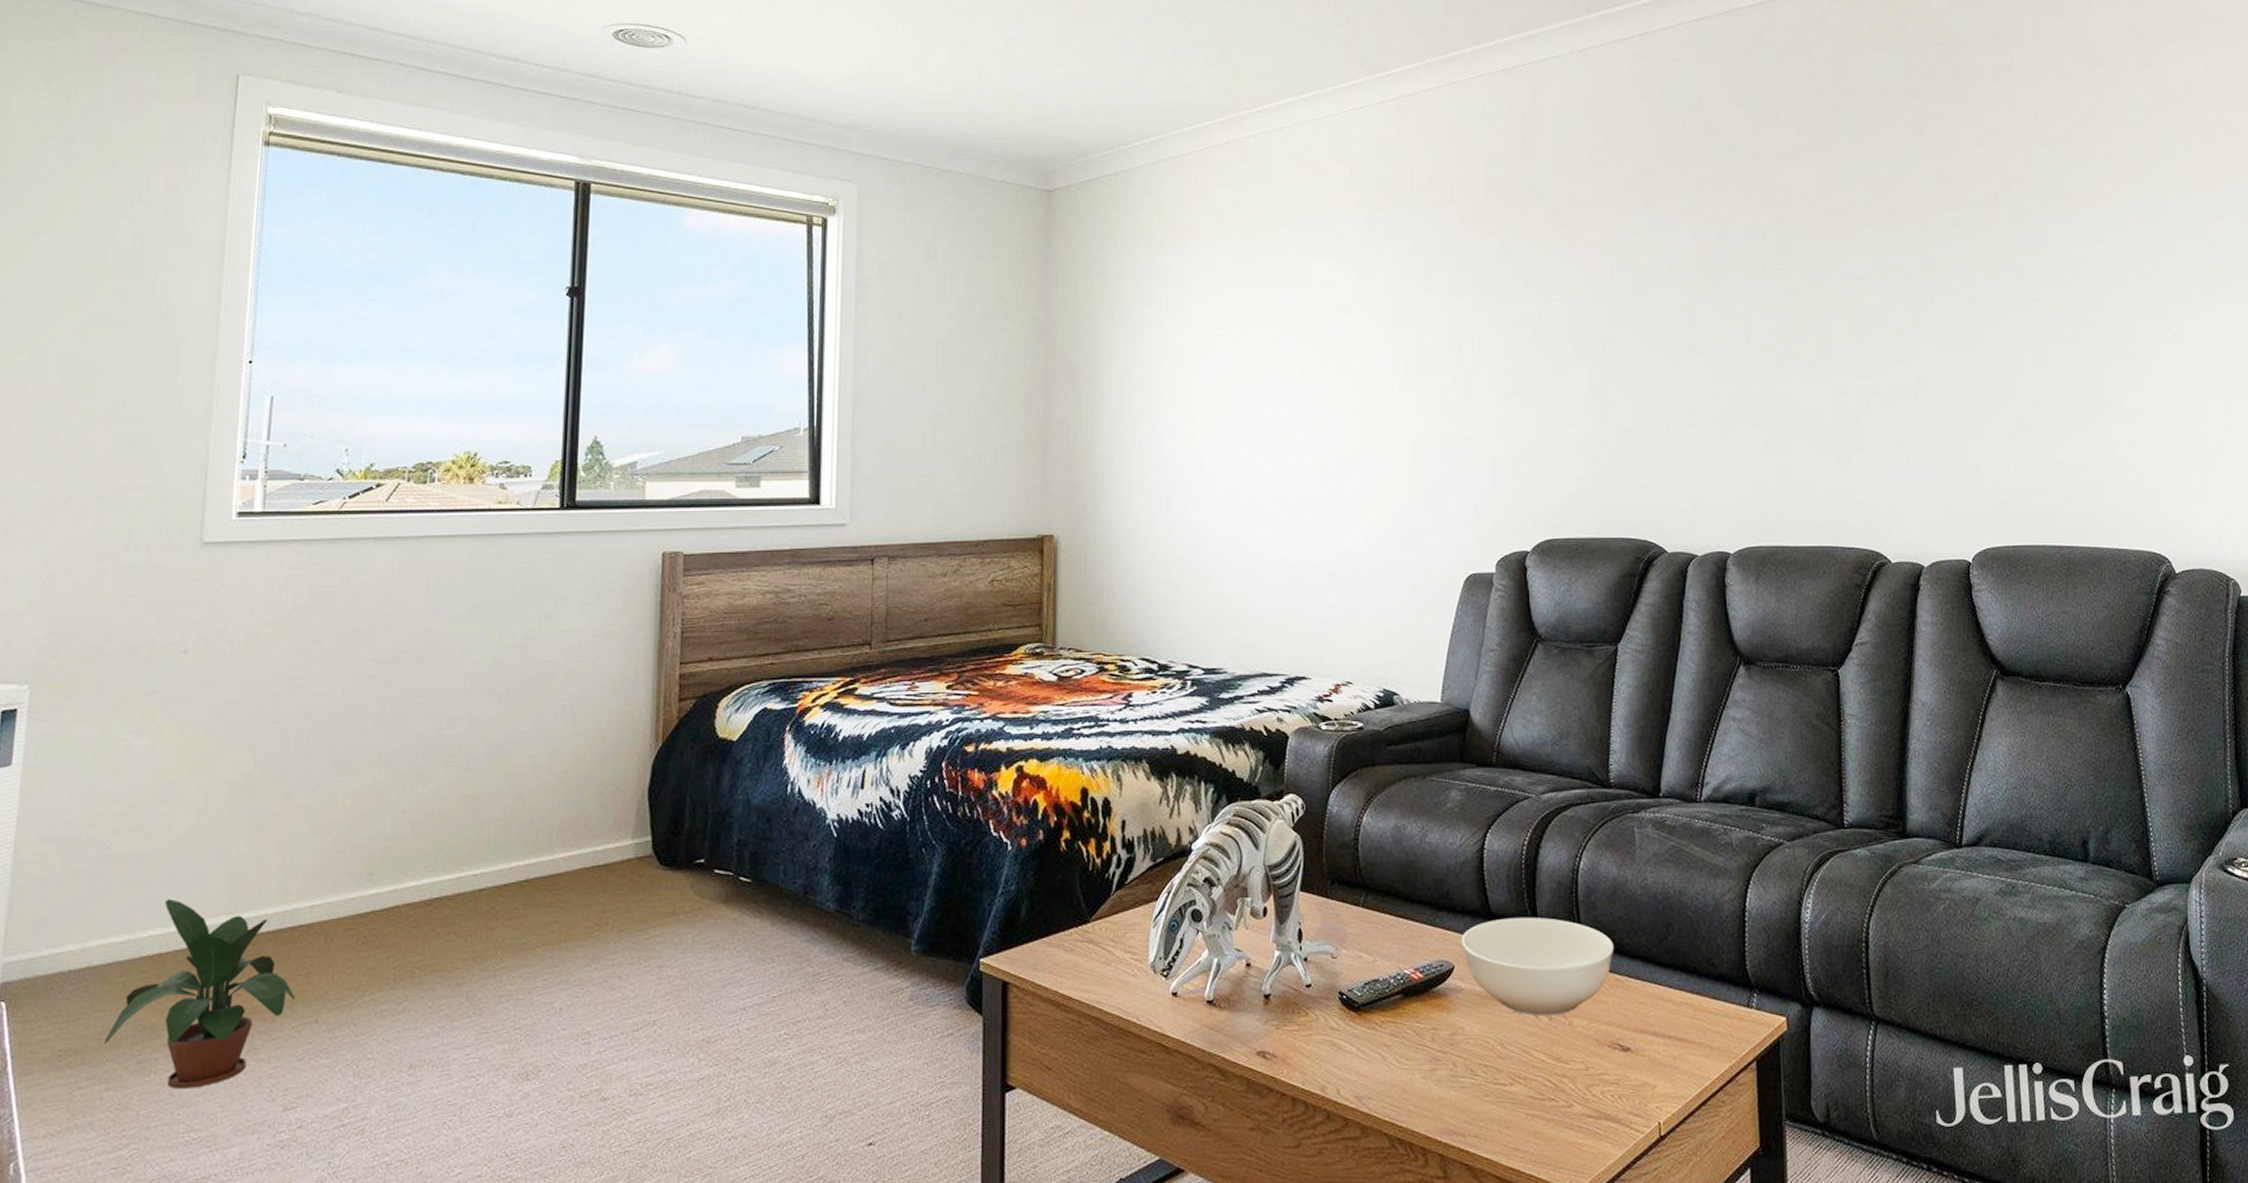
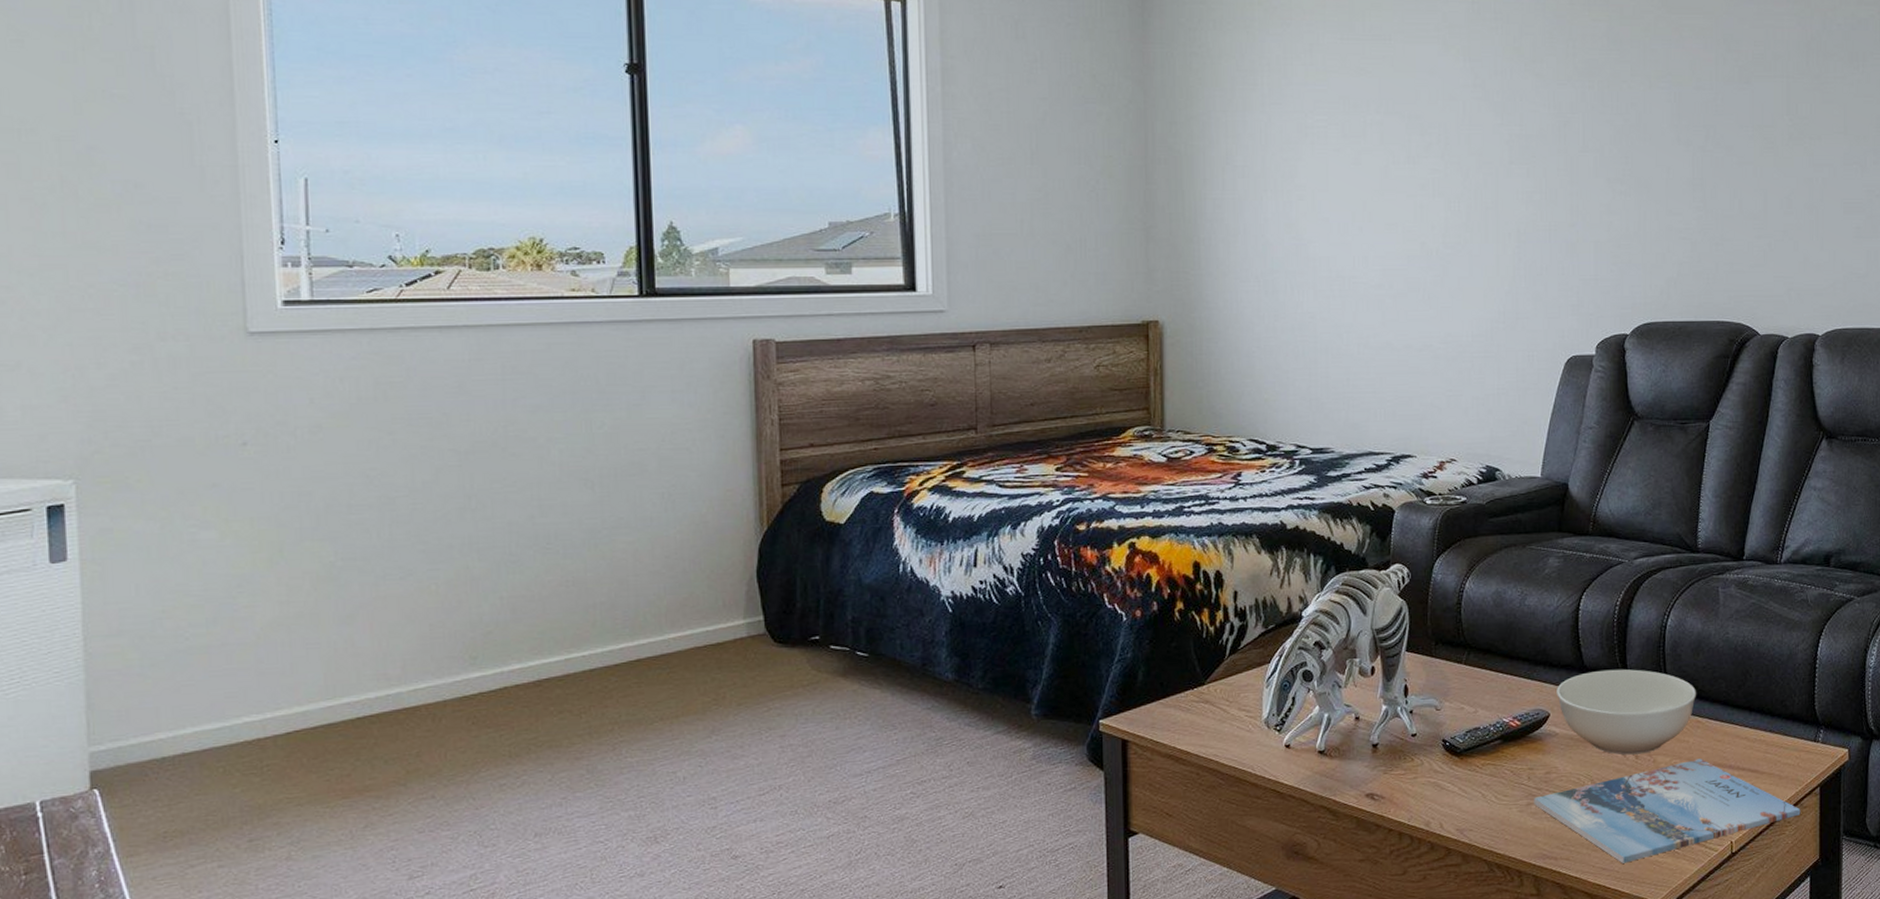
potted plant: present [105,899,296,1089] -> none [212,687,409,864]
magazine: none [1439,1023,1736,1144] -> present [1534,758,1801,863]

